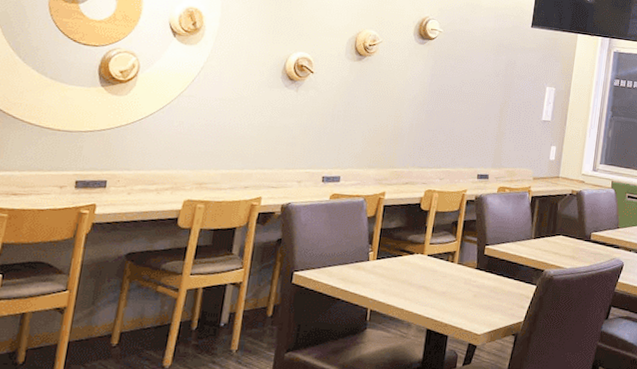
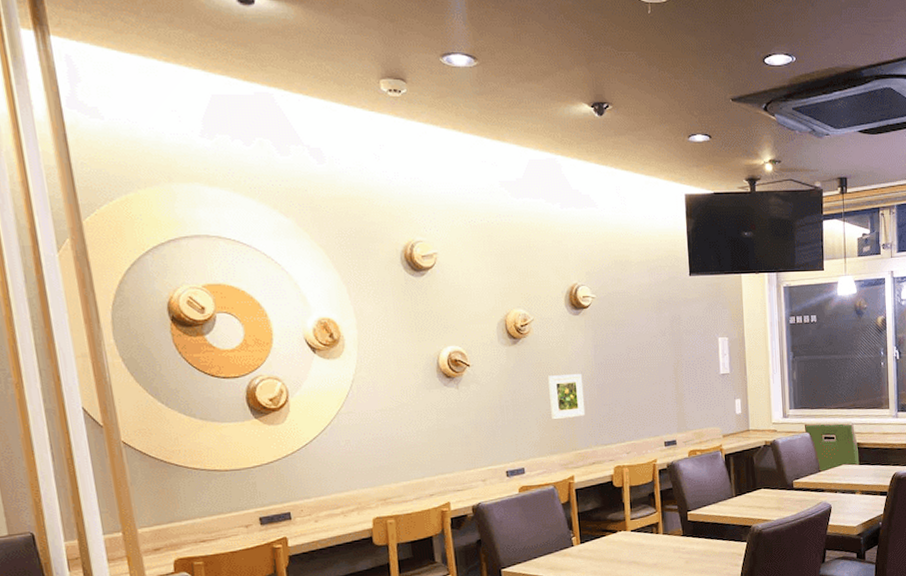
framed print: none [377,94,415,138] -> present [548,374,586,420]

